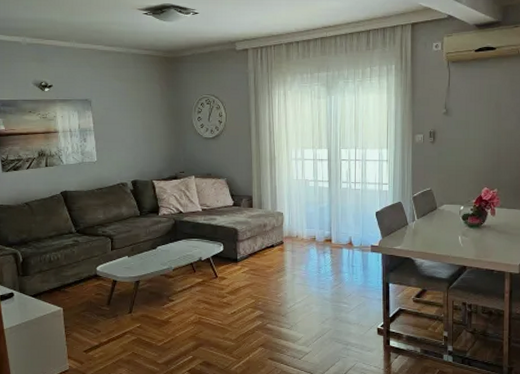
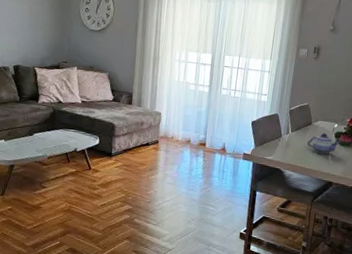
teapot: none [434,216,469,239] -> present [306,132,341,155]

